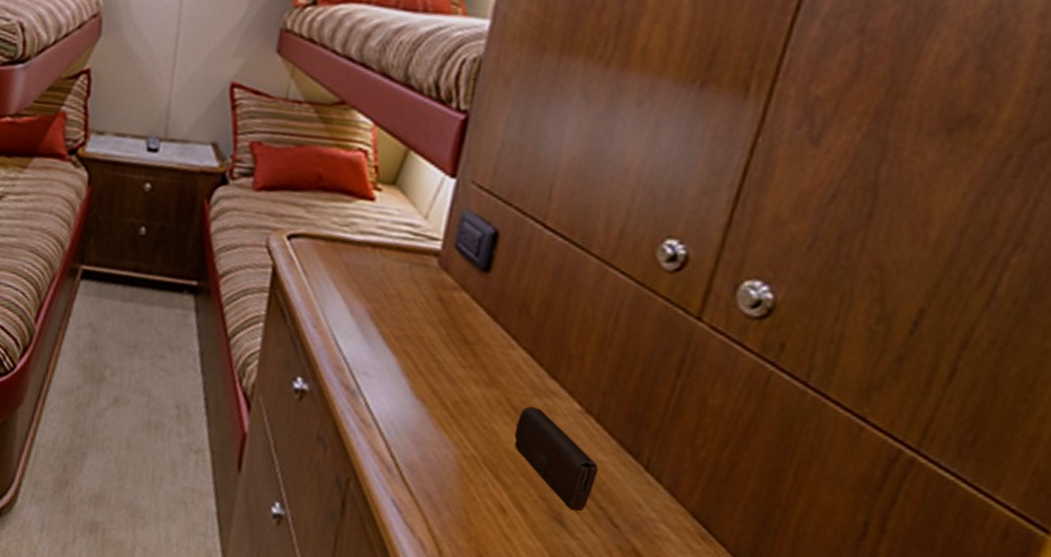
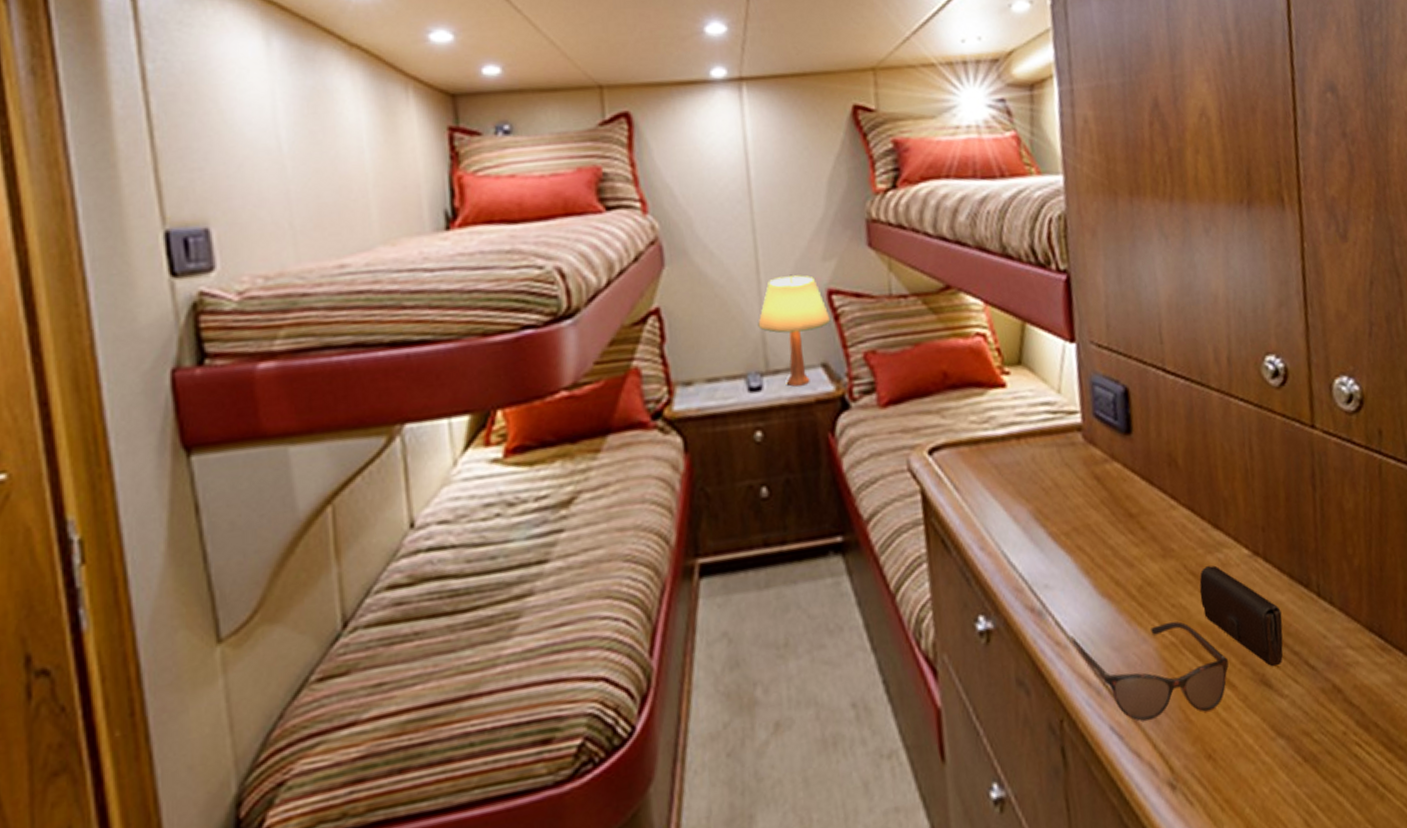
table lamp: none [166,63,229,158] -> present [758,274,831,388]
sunglasses: none [374,419,526,523] -> present [1069,621,1229,722]

